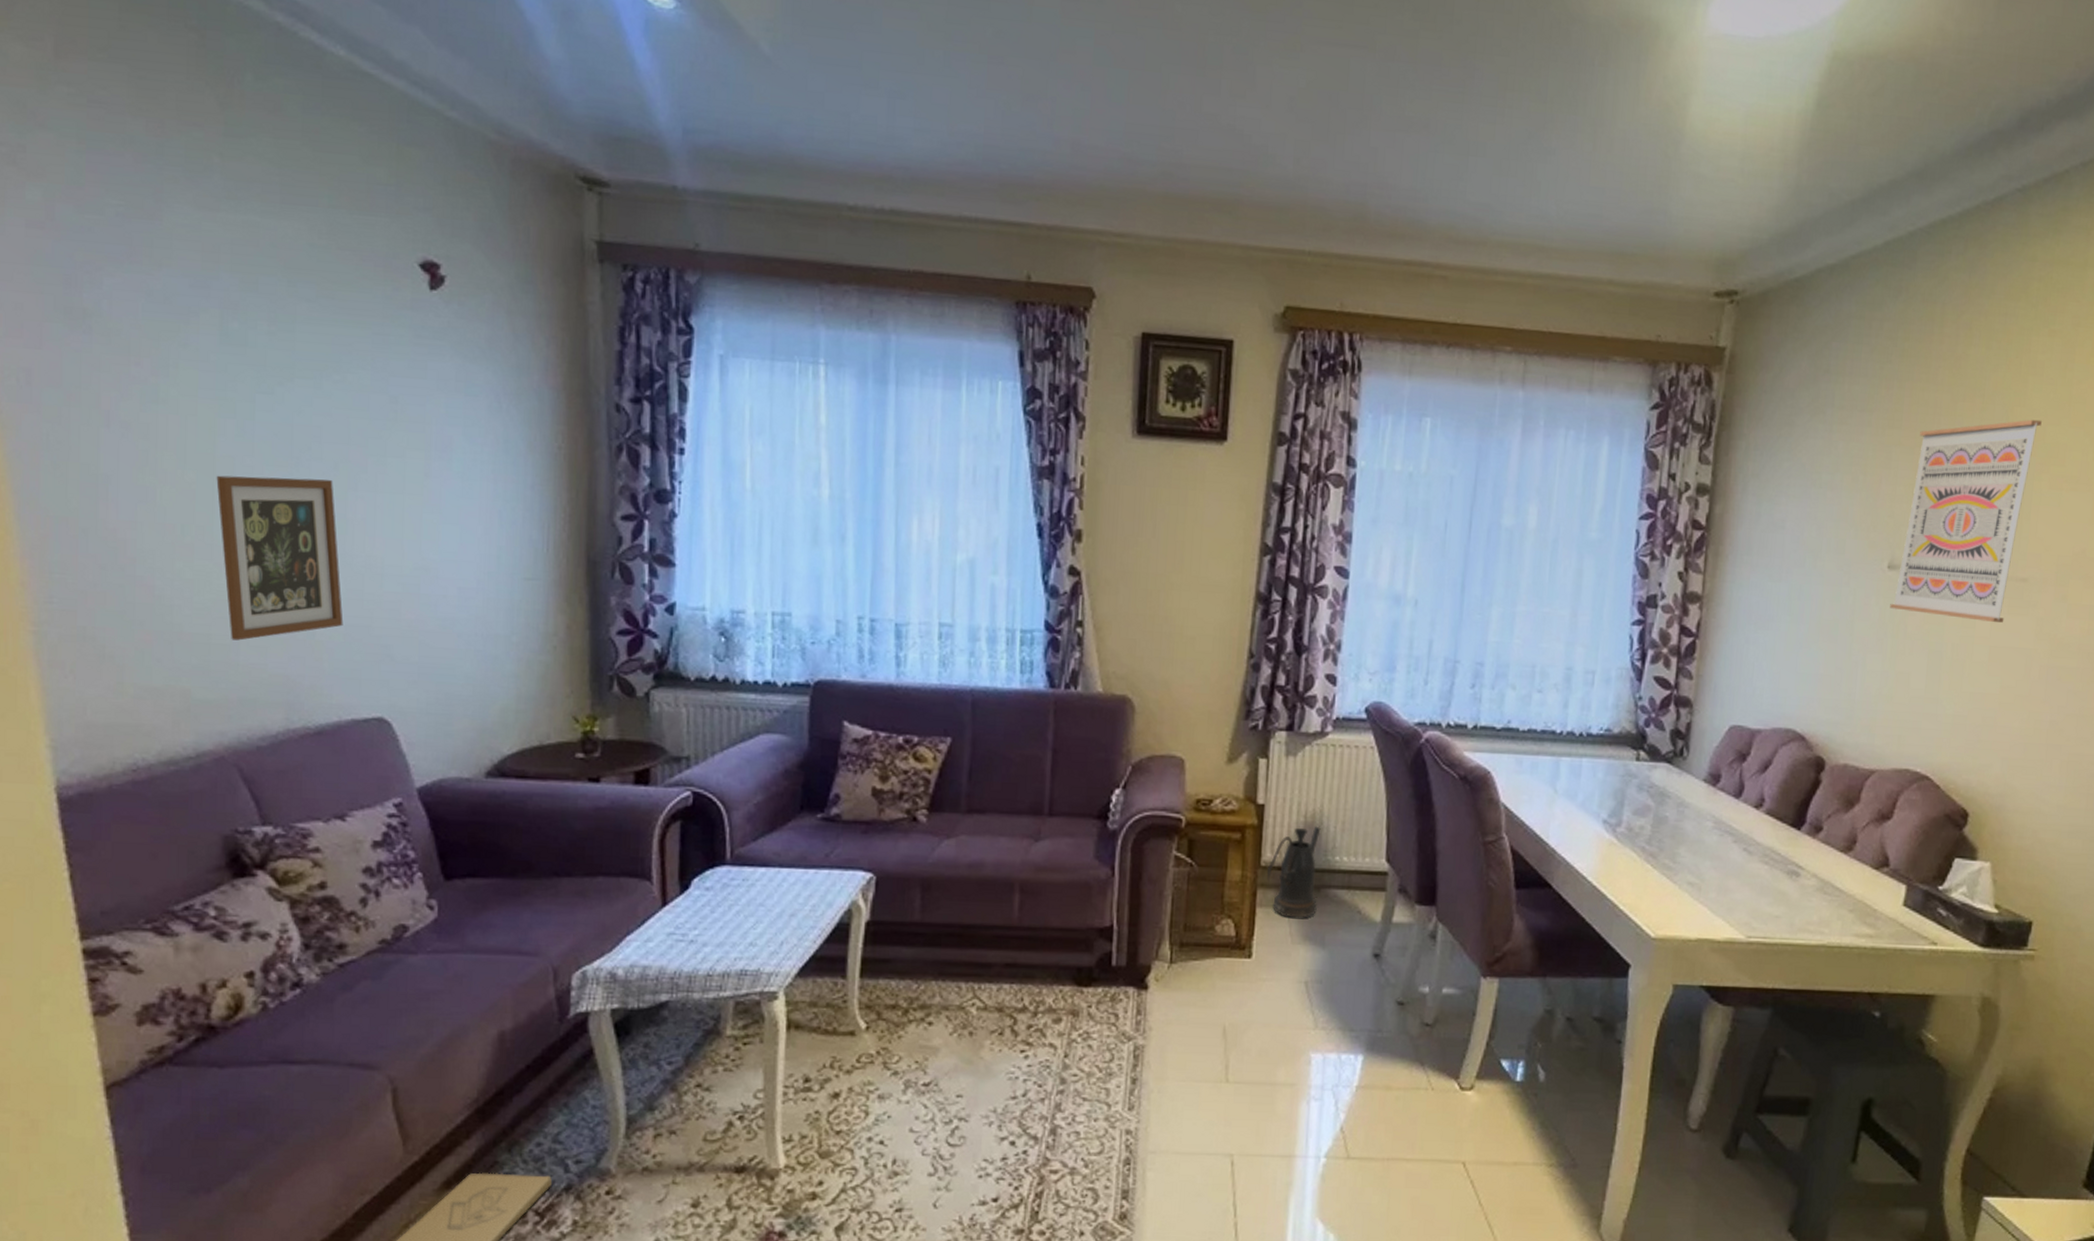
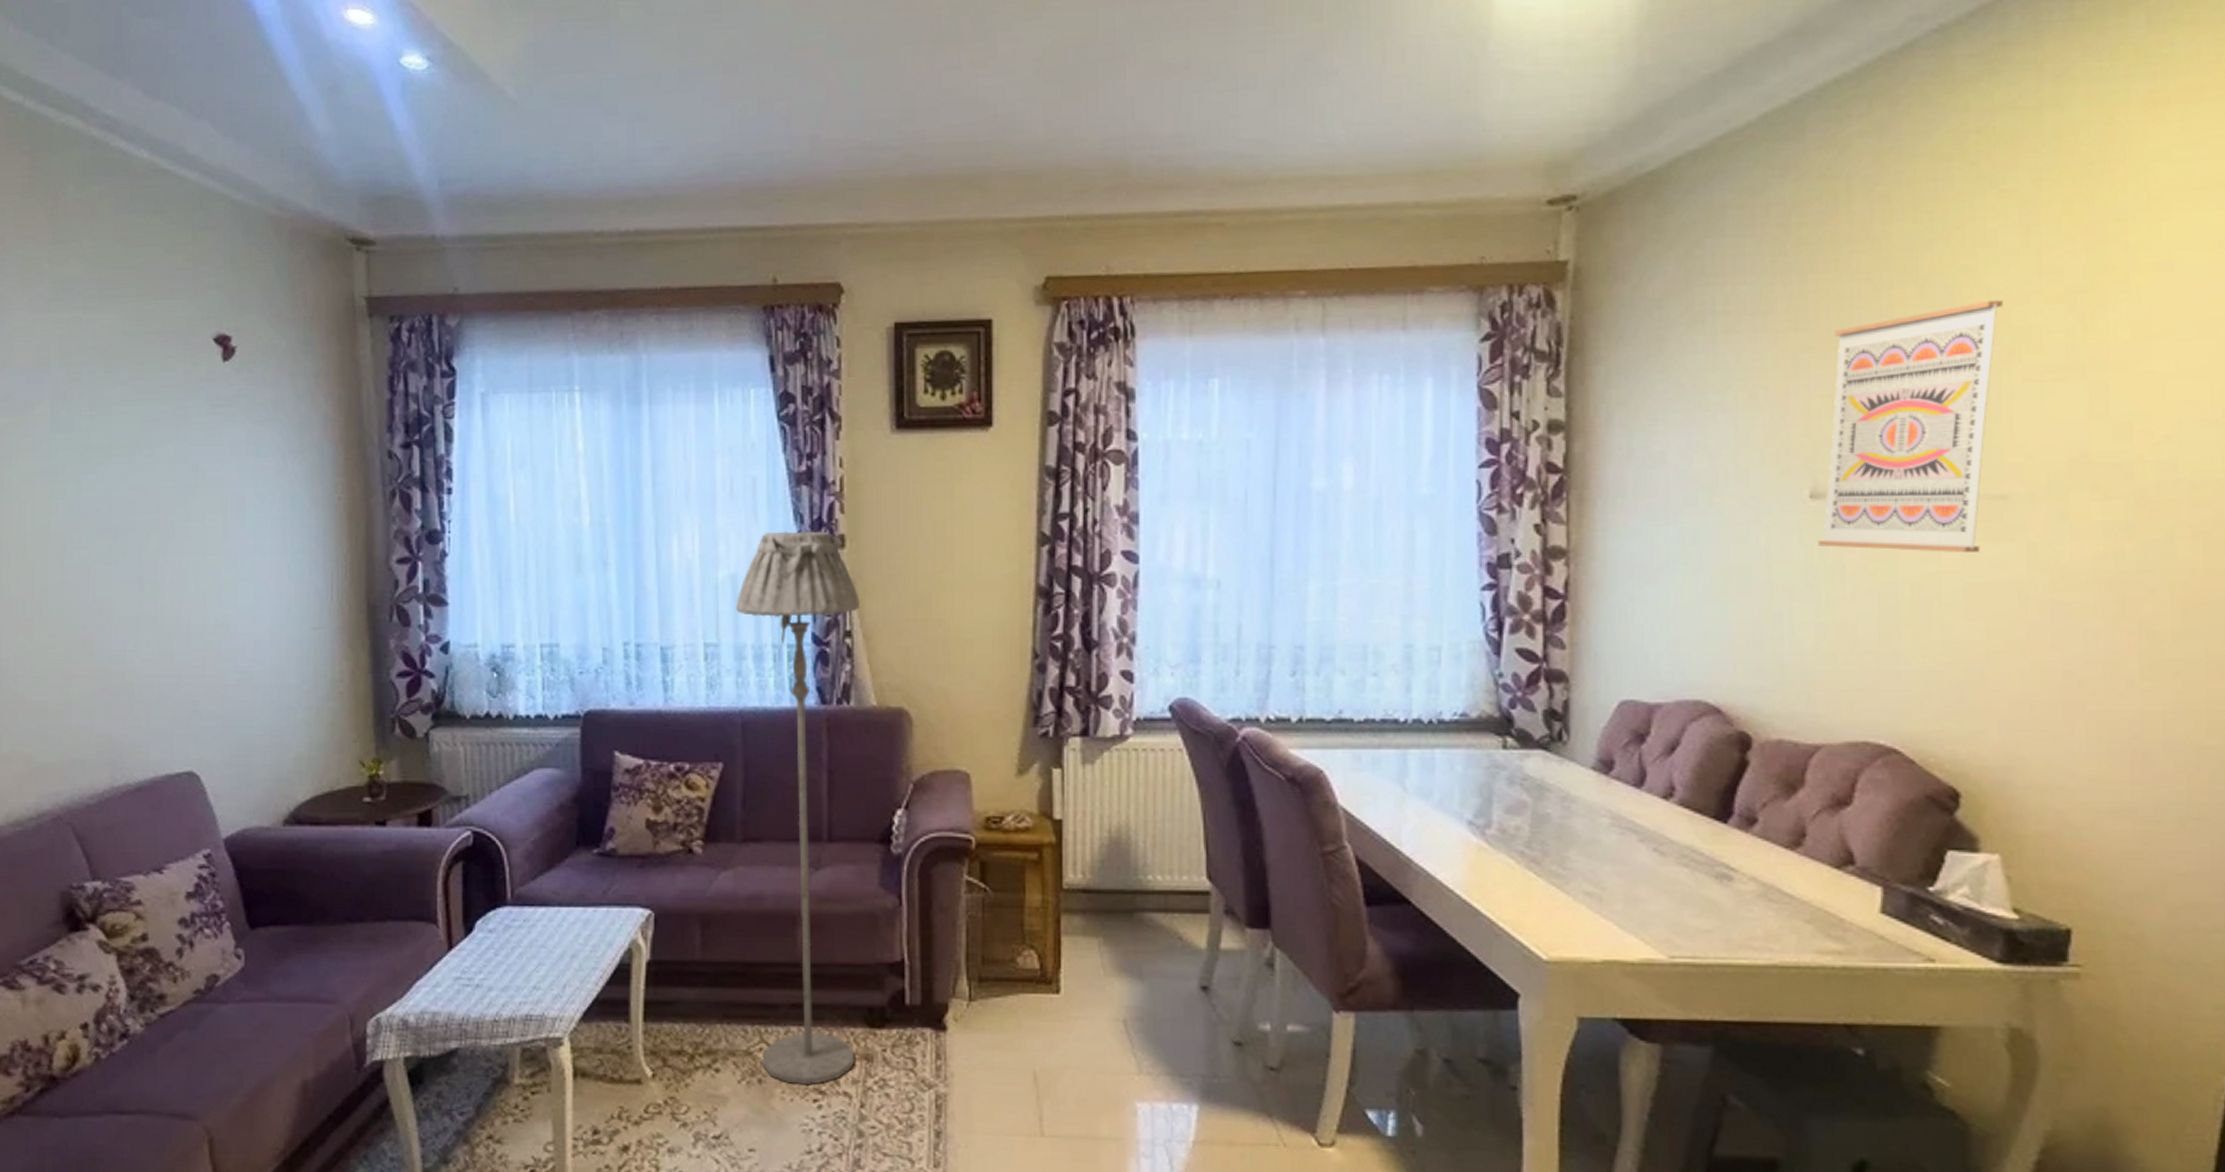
picture frame: present [216,475,344,641] -> none [50,548,157,705]
floor lamp: none [971,521,1093,1038] -> present [735,531,860,1086]
watering can: present [1266,826,1321,918] -> none [1070,841,1130,947]

